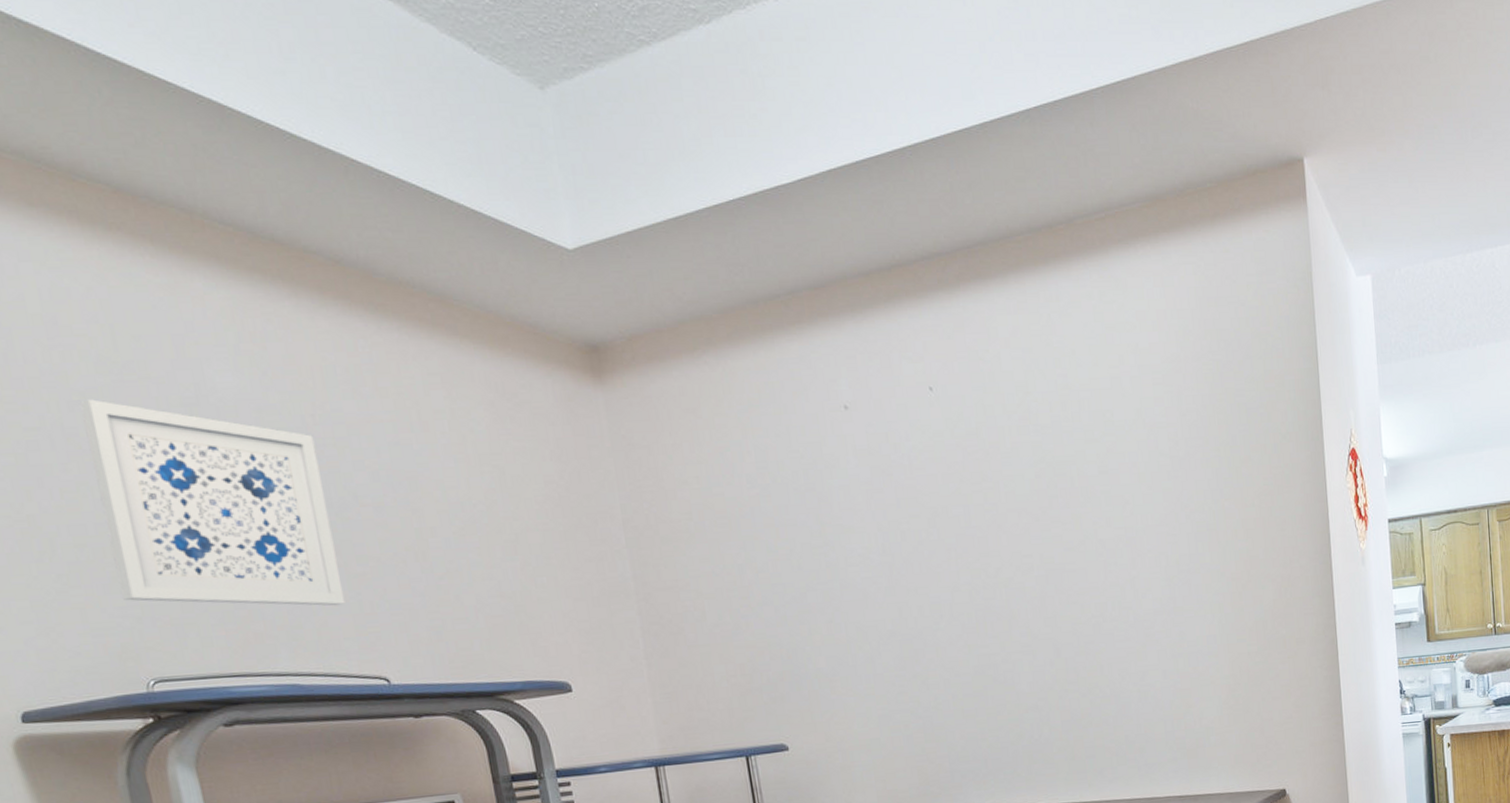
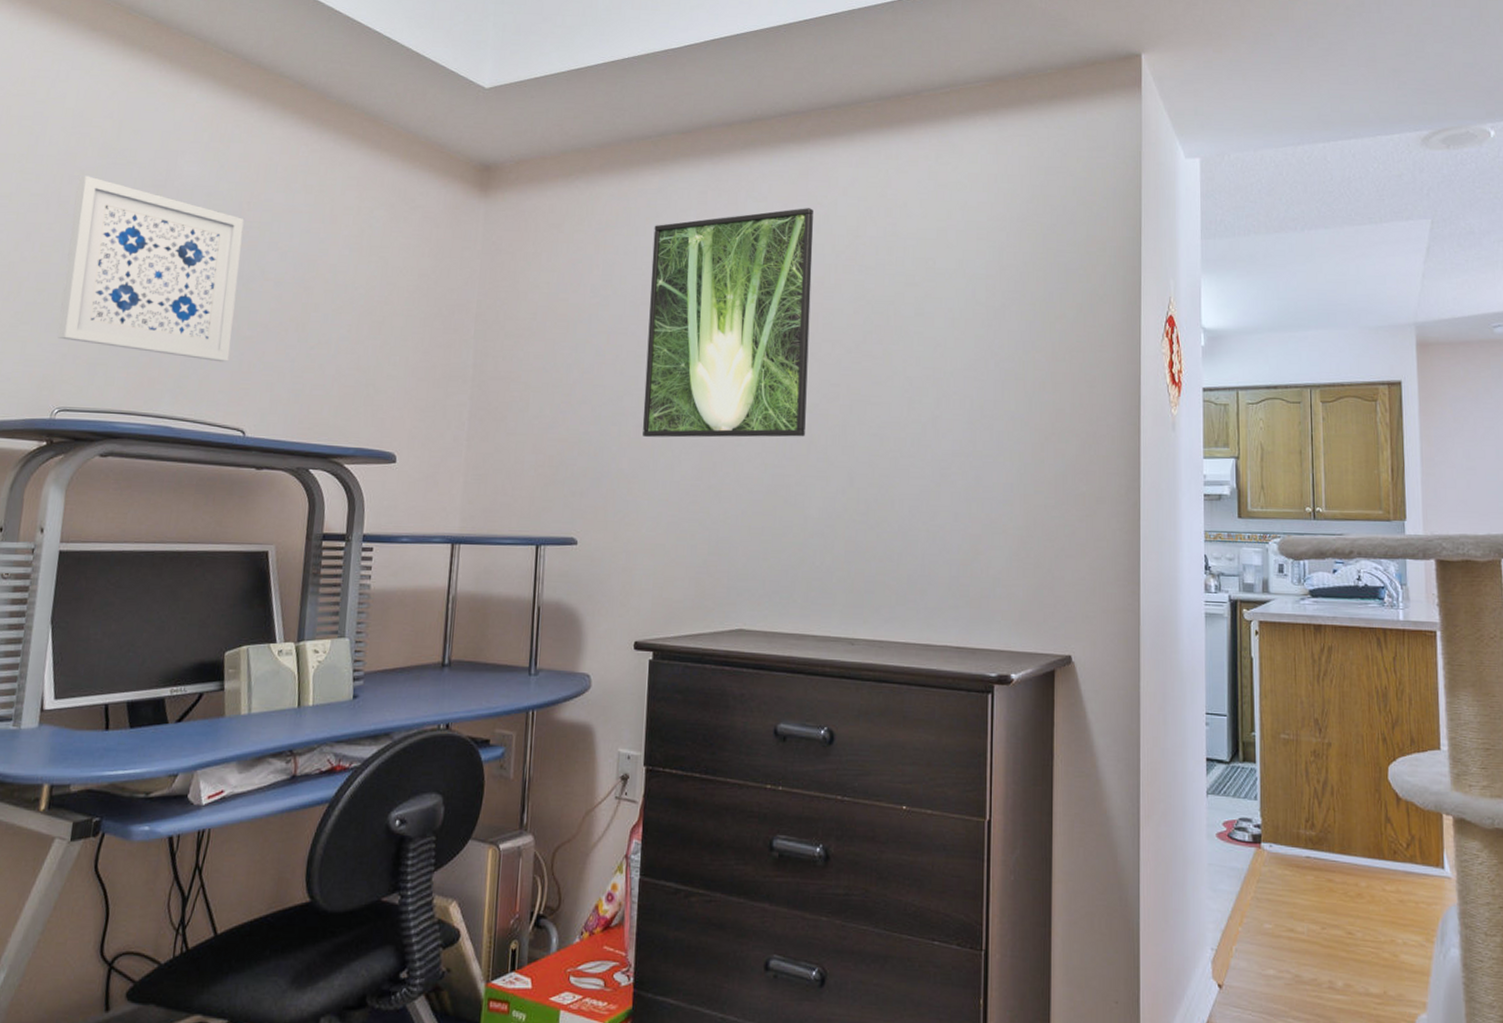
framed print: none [803,365,1004,633] -> present [643,208,814,438]

